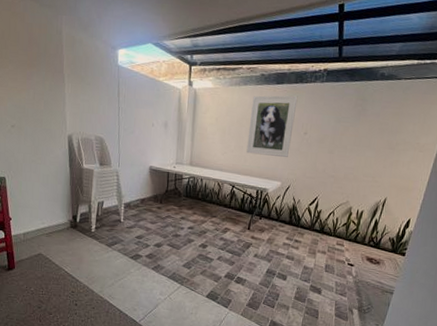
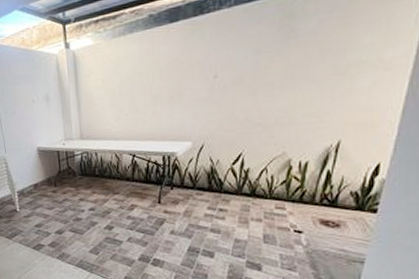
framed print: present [246,95,298,158] -> none [142,32,200,115]

